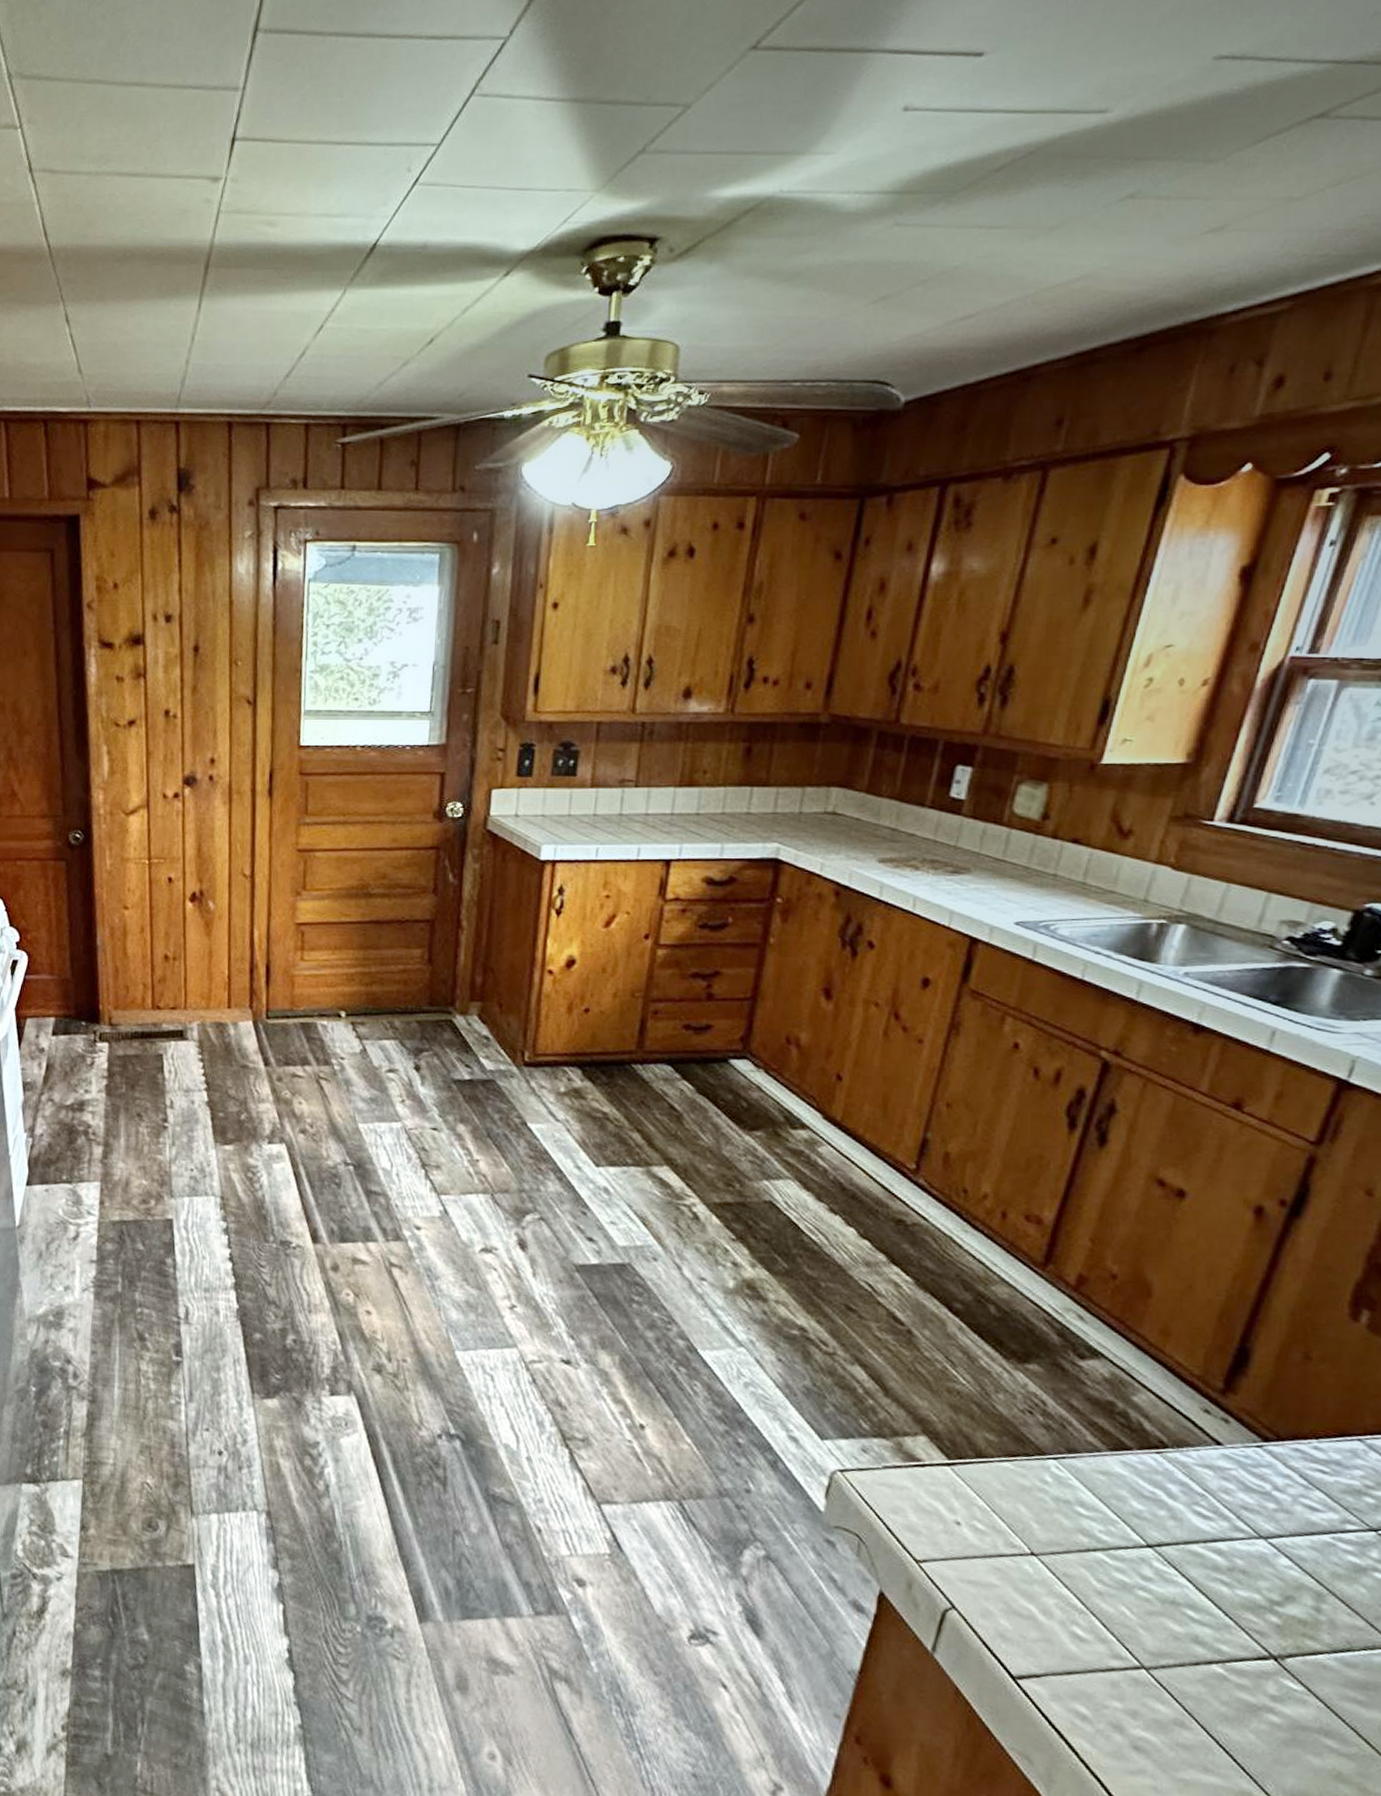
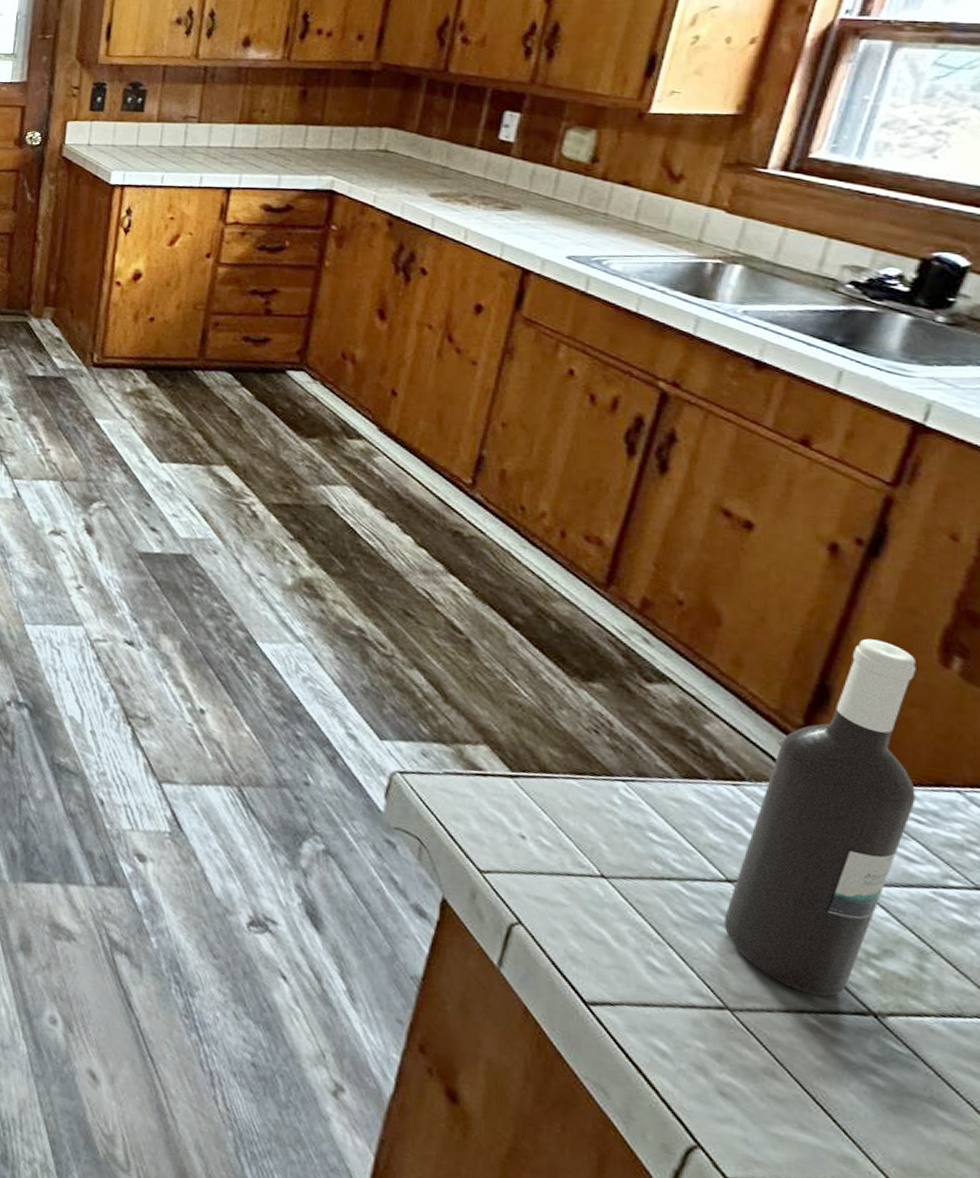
wine bottle: none [1144,1298,1328,1646] -> present [724,638,916,997]

